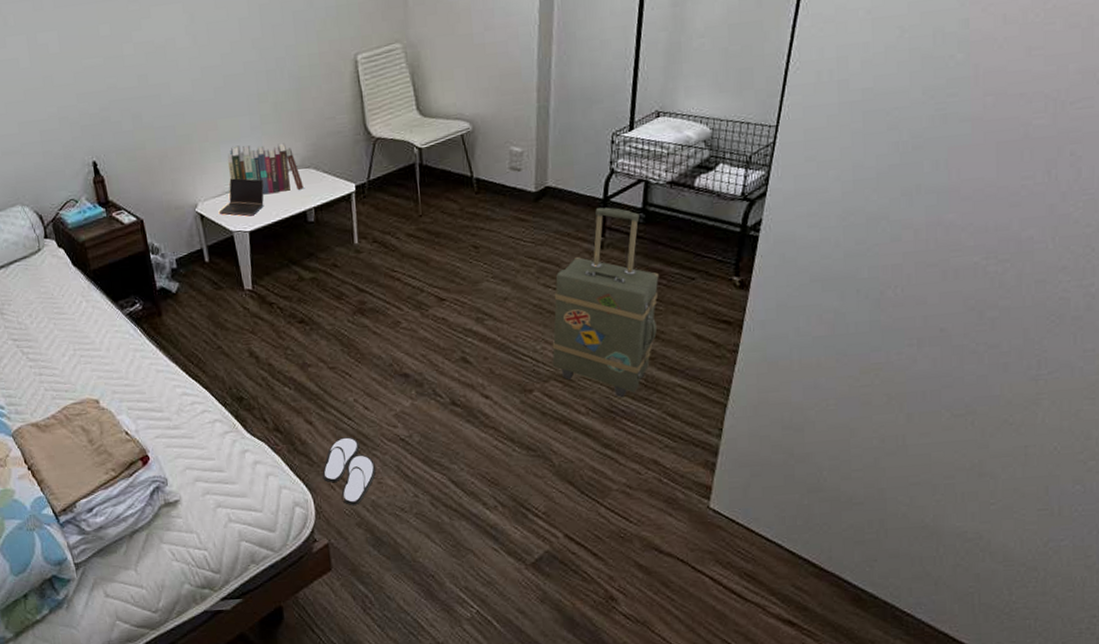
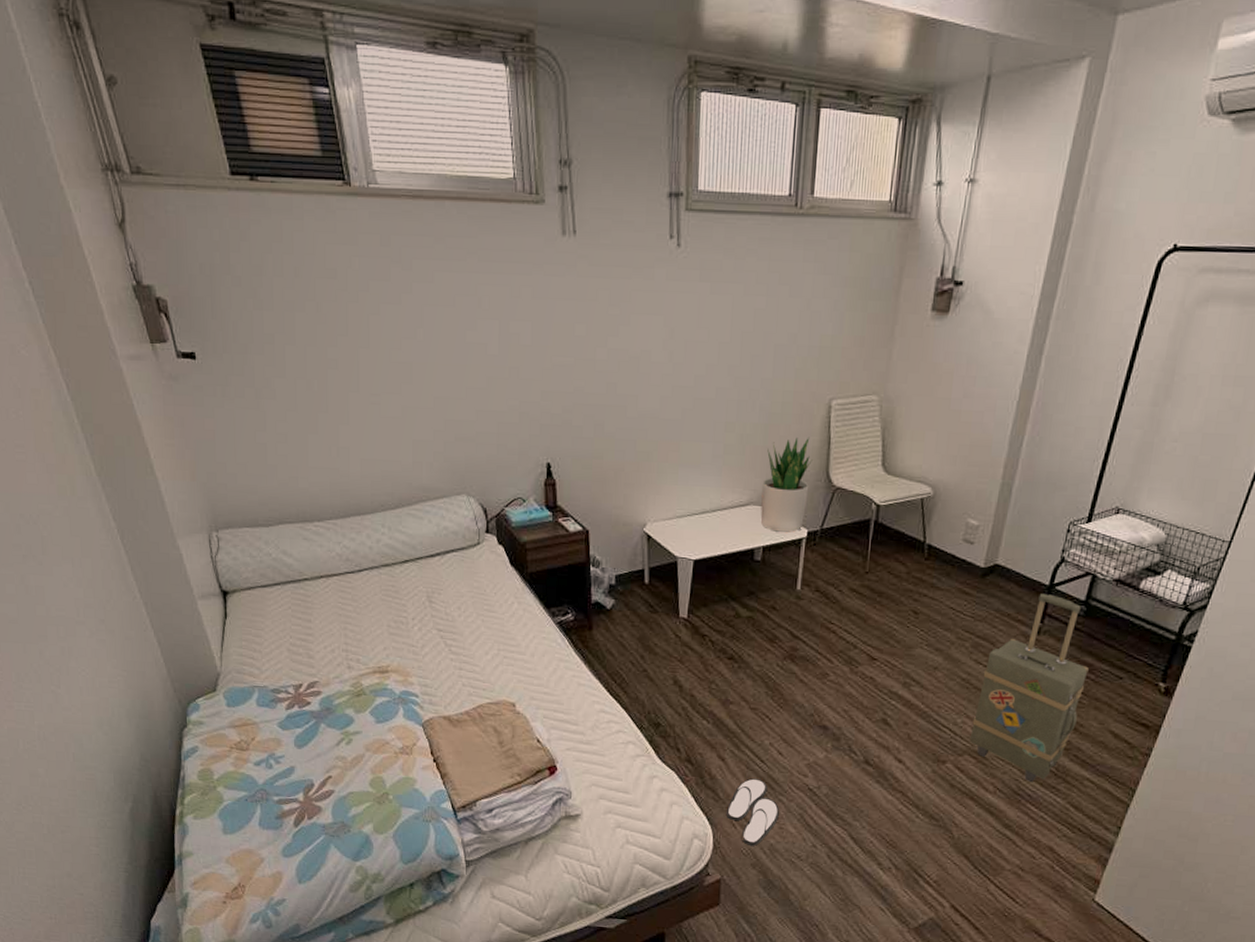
laptop computer: present [218,178,265,216] -> none [666,503,717,545]
books: present [228,143,304,195] -> none [684,471,756,528]
planter: none [303,94,351,191] -> present [760,437,812,532]

